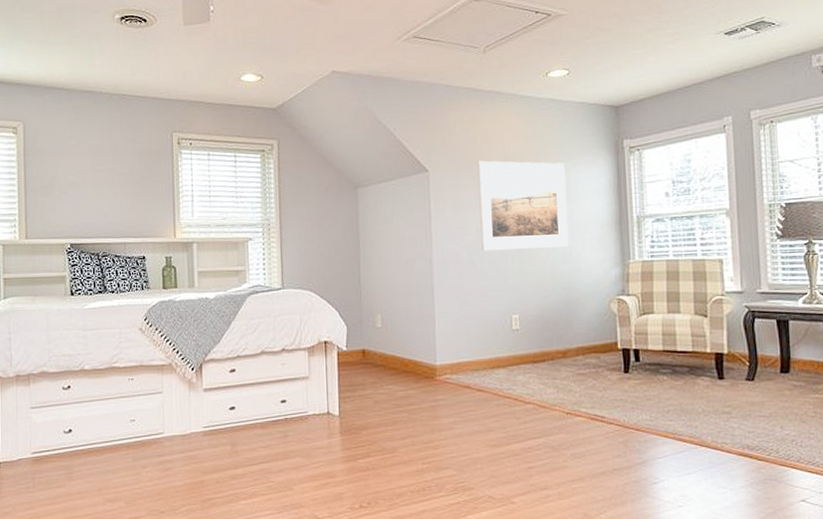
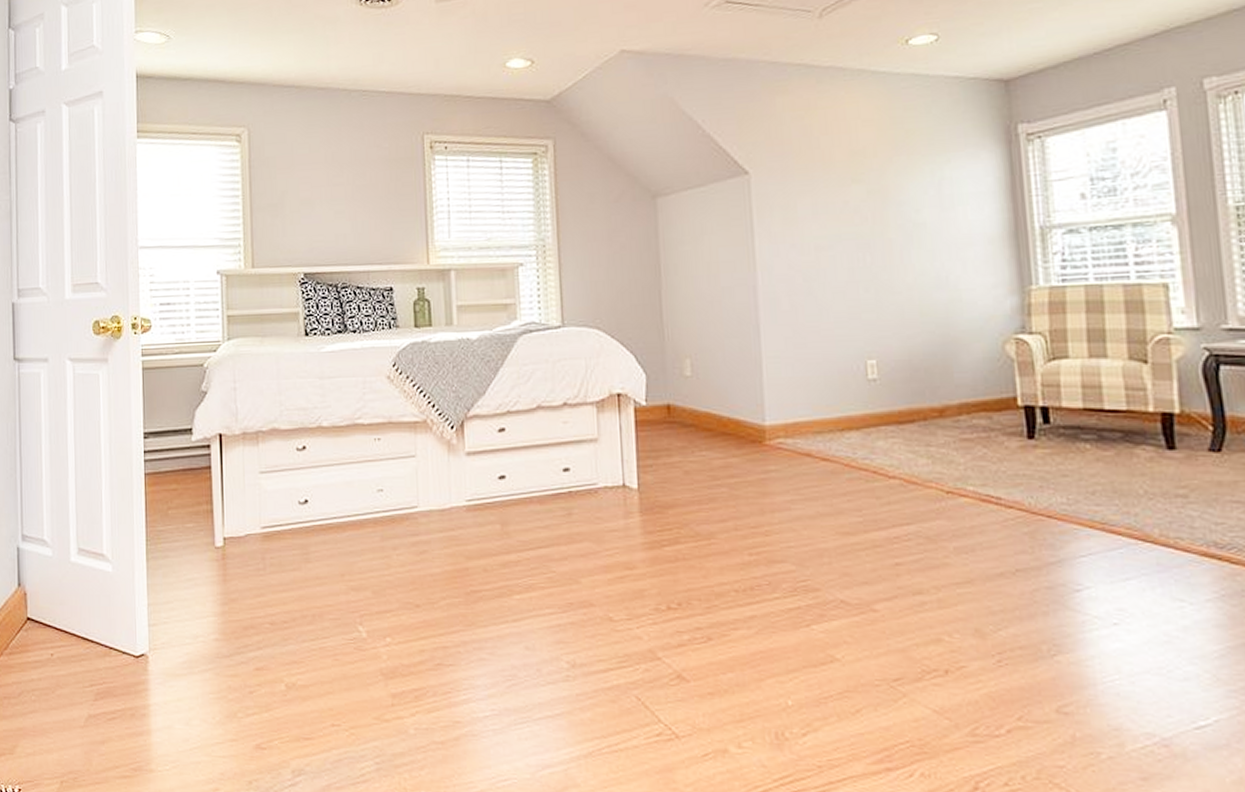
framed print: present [477,160,570,252] -> none [814,157,945,277]

